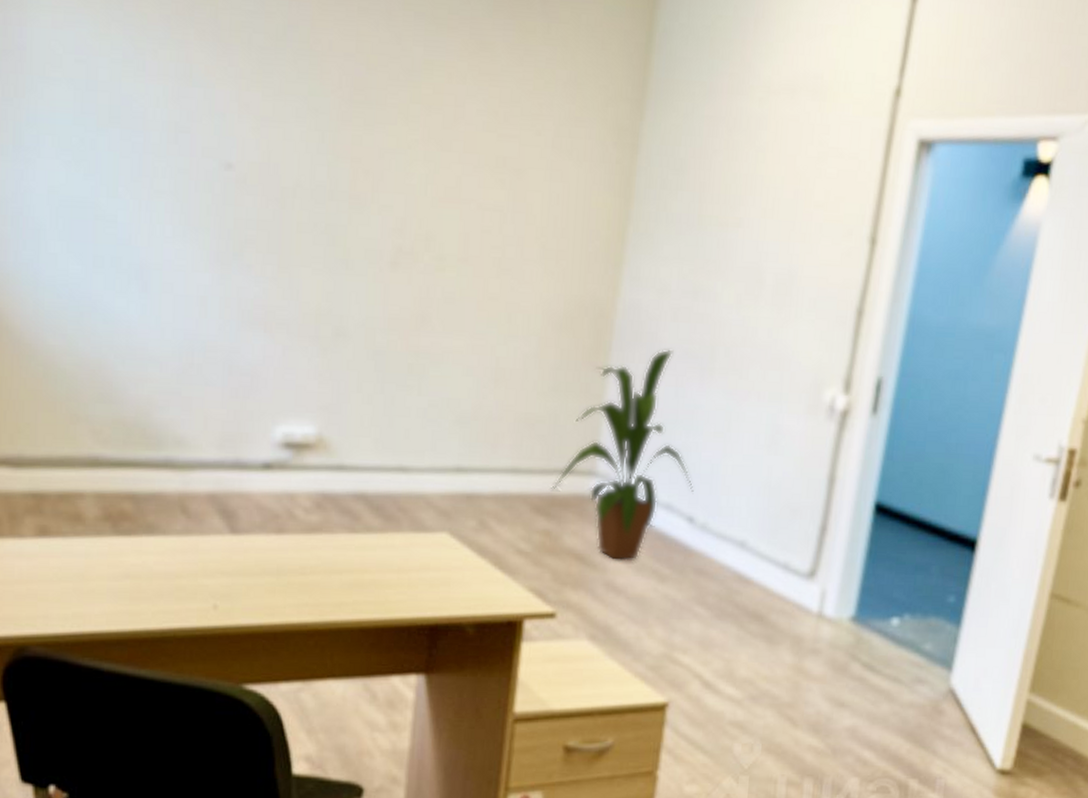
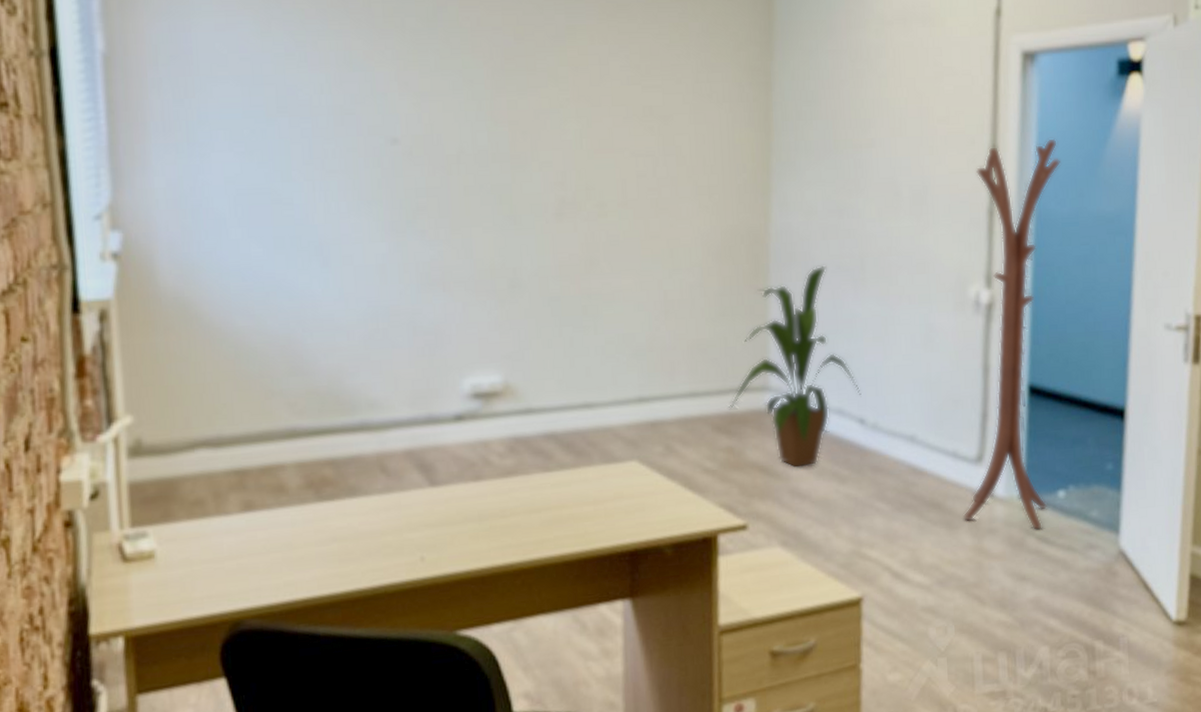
coatrack: none [785,238,944,658] -> present [962,138,1061,531]

